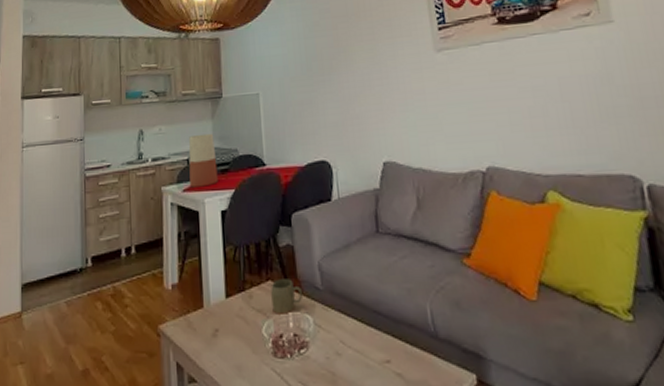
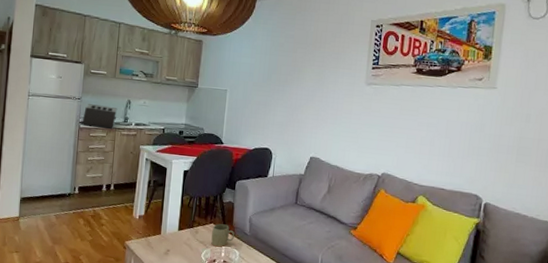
toaster: none [88,142,129,173] -> present [82,104,118,129]
vase: present [188,133,218,189] -> none [163,111,187,152]

